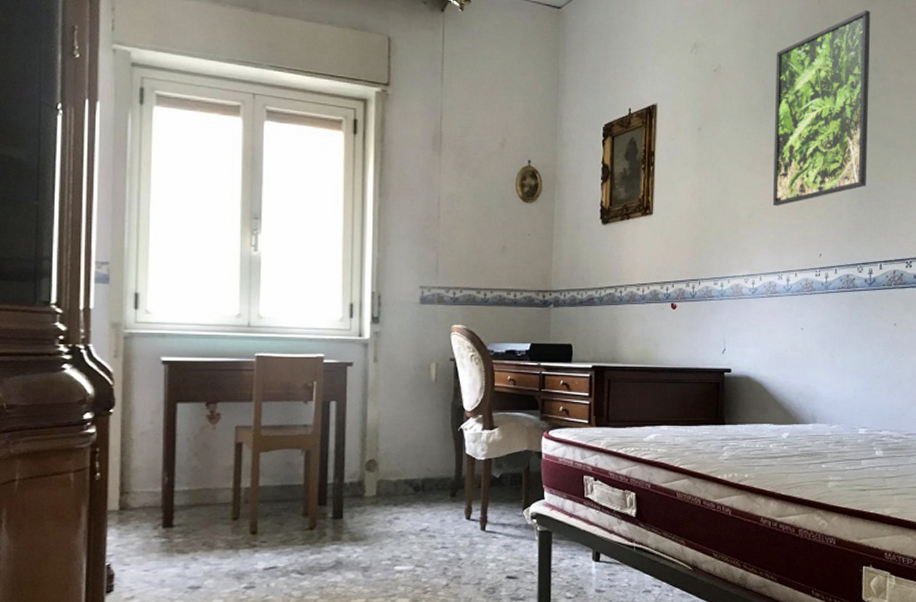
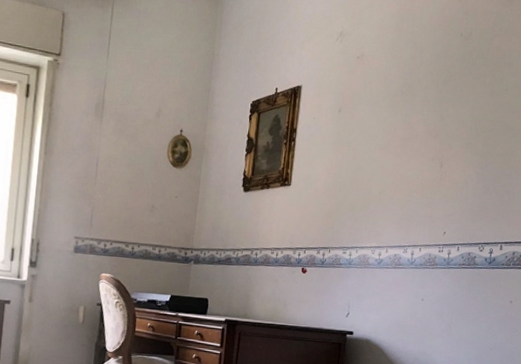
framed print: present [772,10,871,206] -> none [403,9,509,185]

